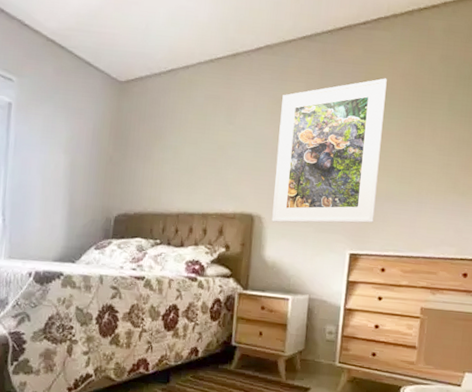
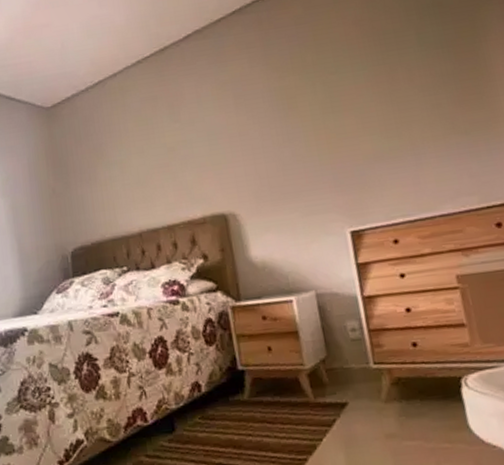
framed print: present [271,78,387,223] -> none [226,30,368,217]

